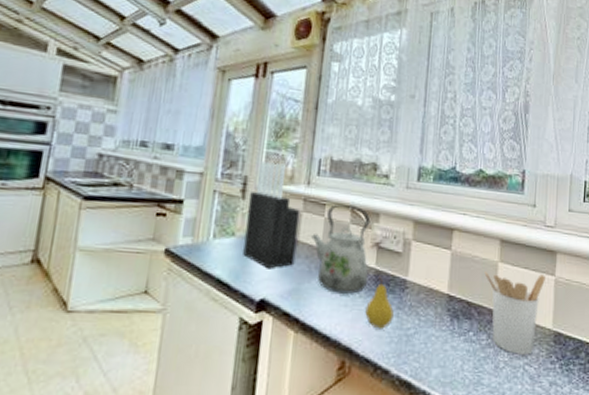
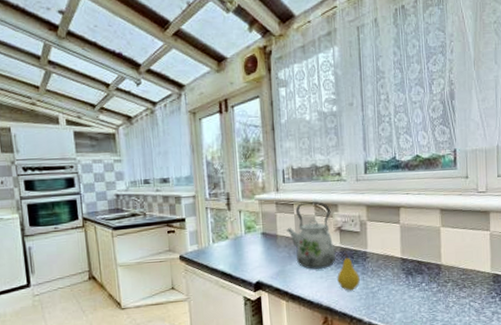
knife block: present [243,161,301,269] -> none [234,178,277,259]
utensil holder: present [484,272,545,355] -> none [429,231,482,295]

